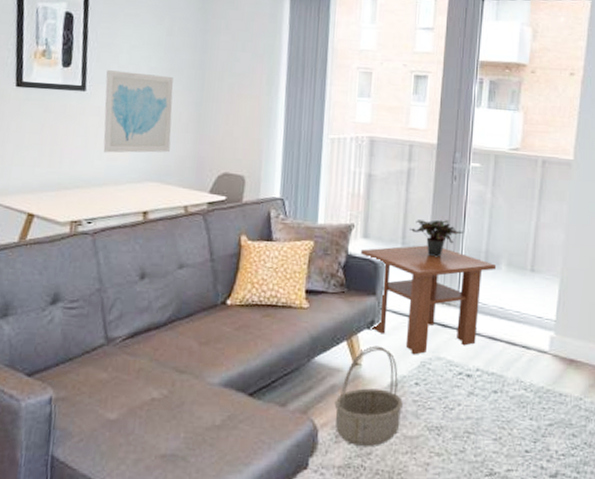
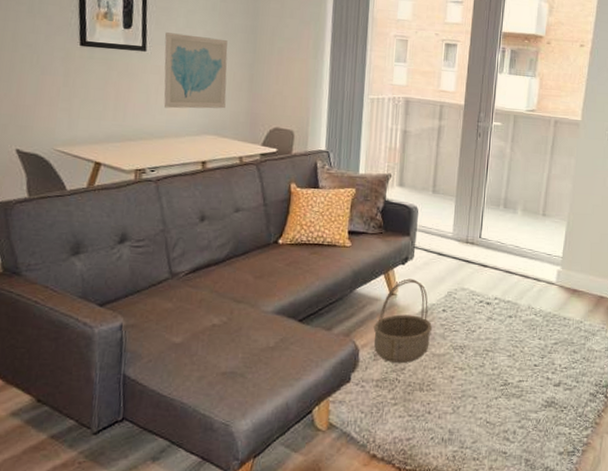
coffee table: present [361,245,497,355] -> none [397,193,514,286]
potted plant: present [410,219,464,257] -> none [440,171,486,203]

